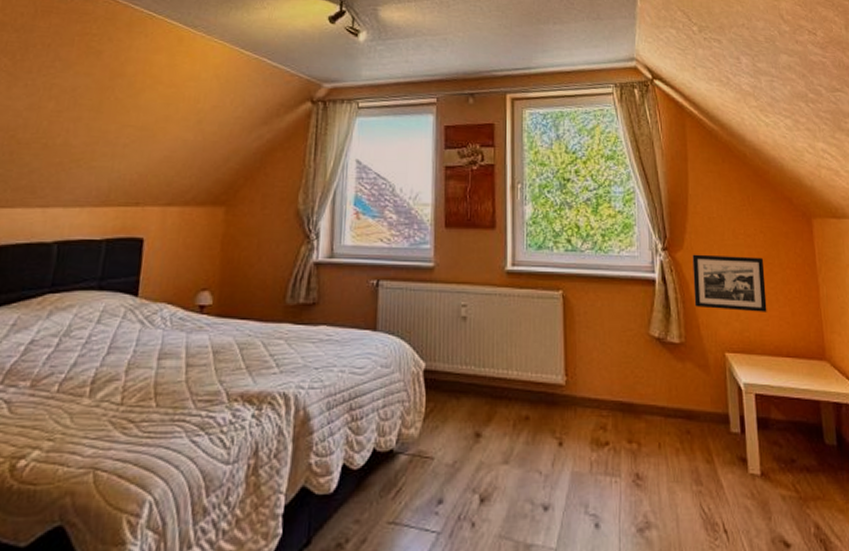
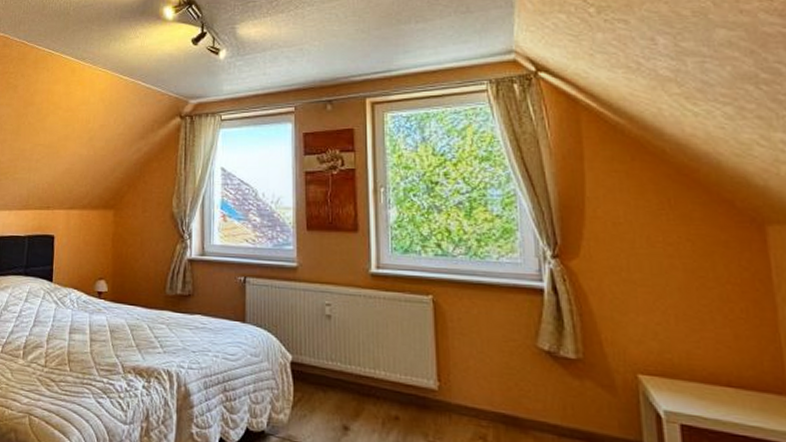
picture frame: present [692,254,767,312] -> none [591,263,698,333]

